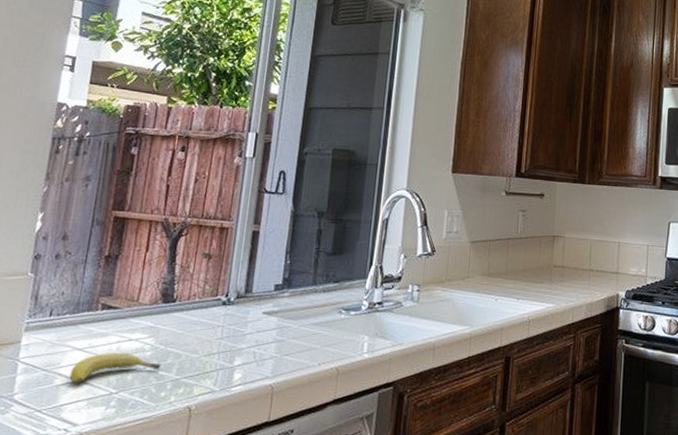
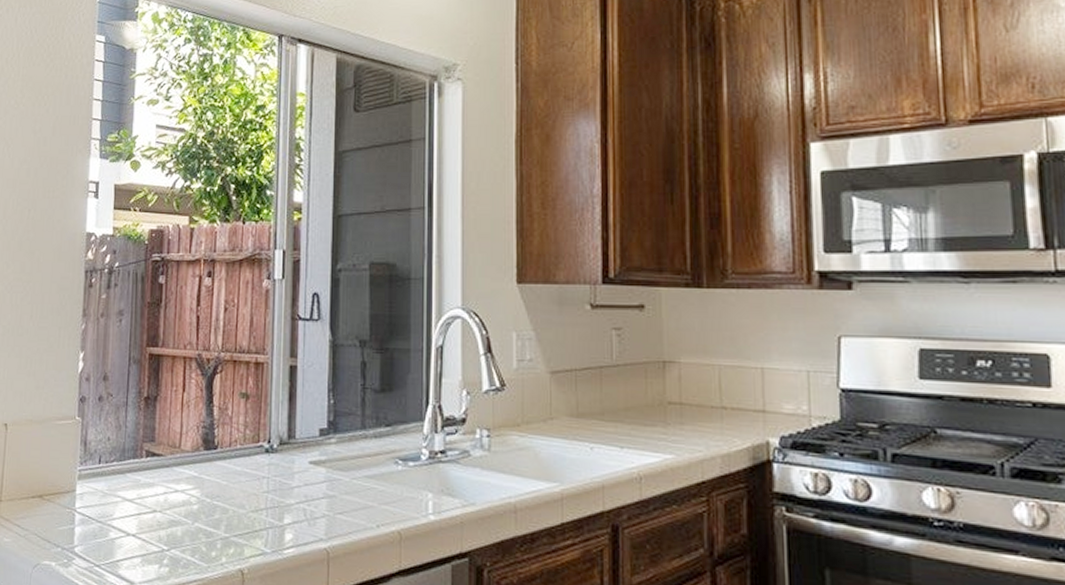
fruit: present [69,352,161,384] -> none [123,504,209,538]

